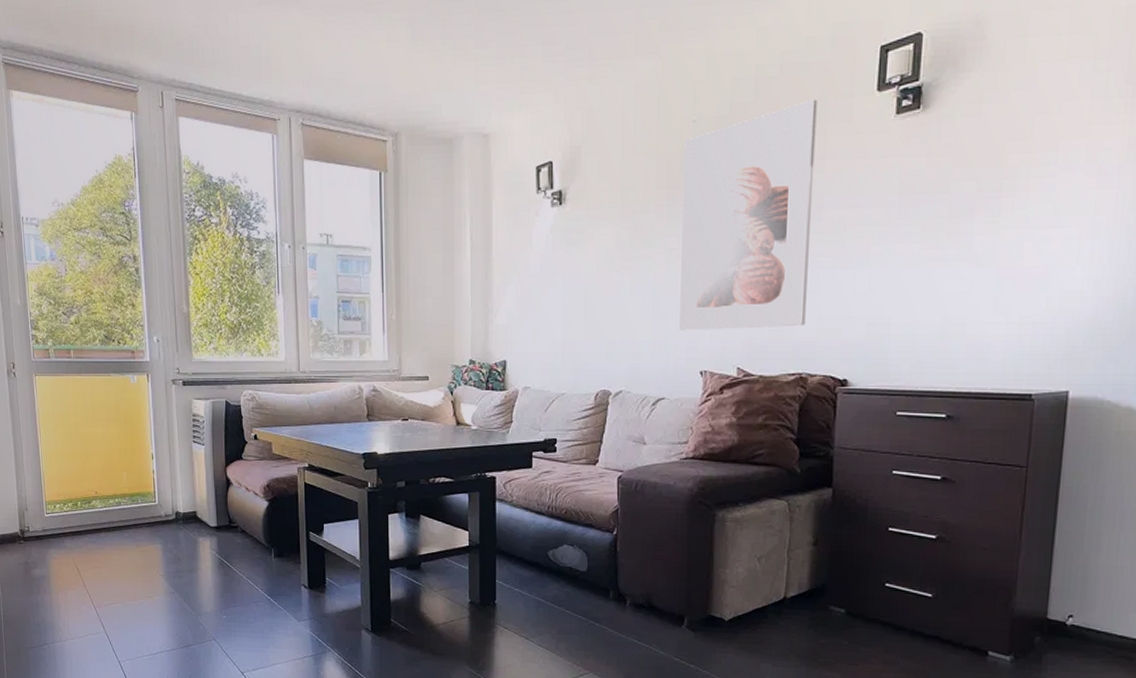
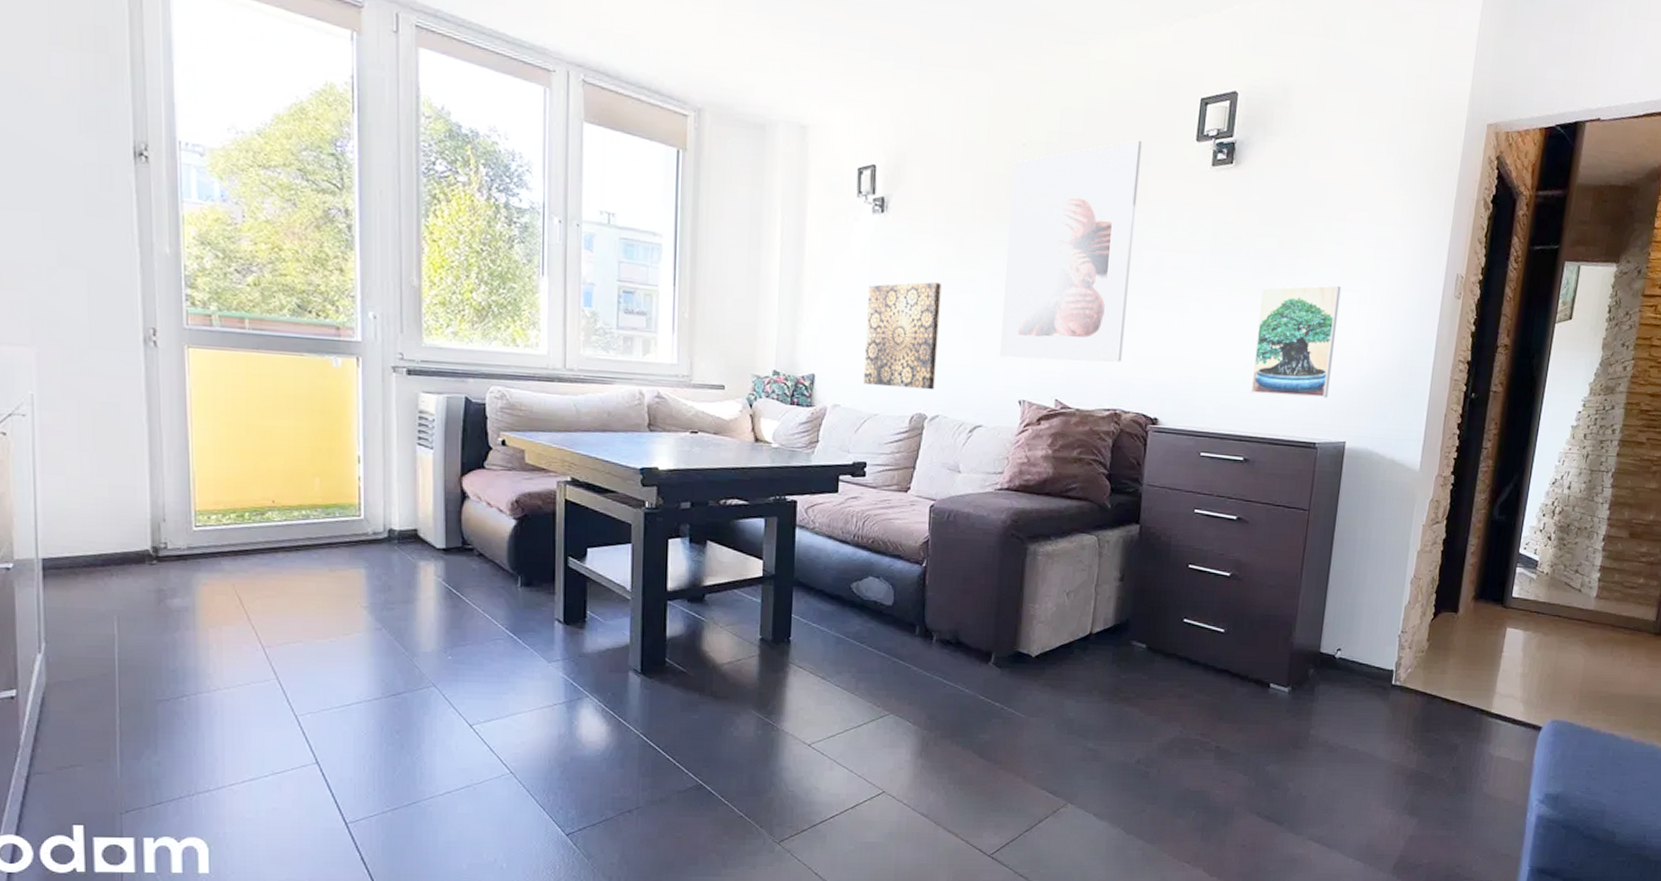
wall art: none [551,265,619,367] -> present [864,282,942,390]
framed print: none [951,222,1056,347] -> present [1250,285,1341,399]

